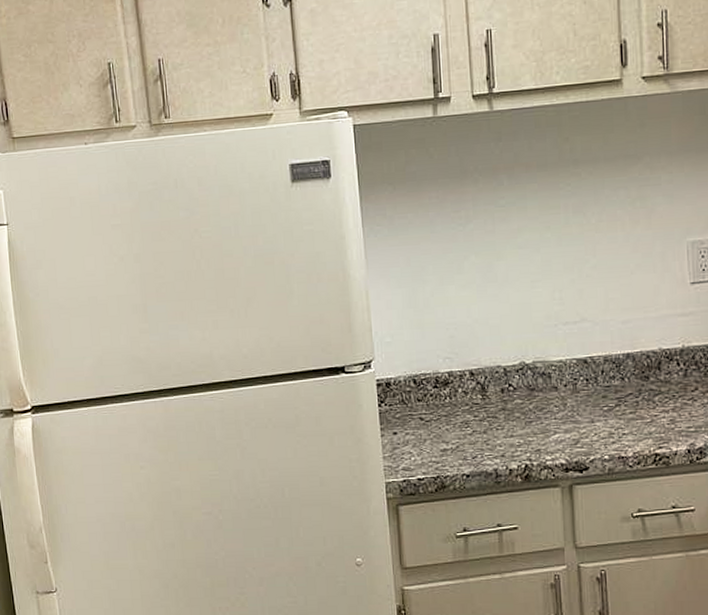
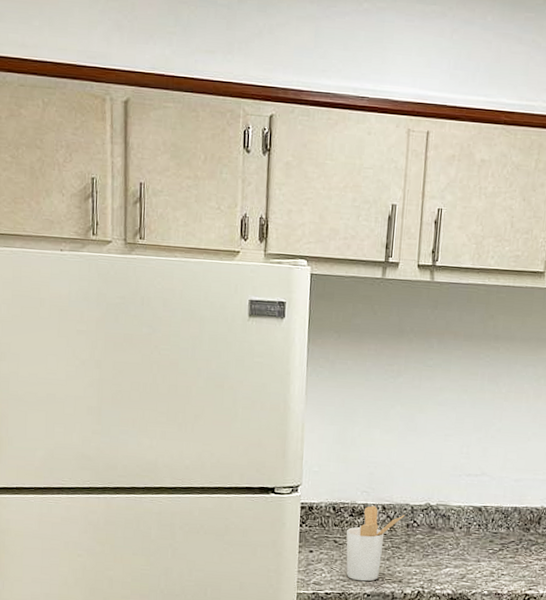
utensil holder: none [432,373,497,461] -> present [346,506,405,582]

